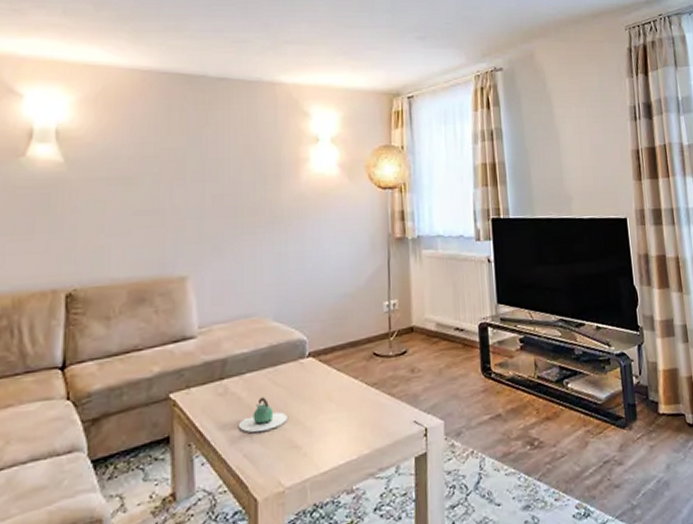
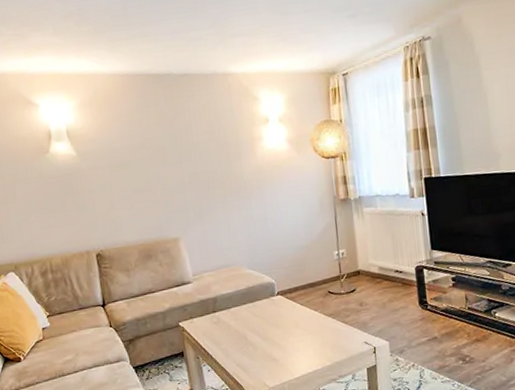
teapot: present [238,397,287,433] -> none [230,324,266,349]

